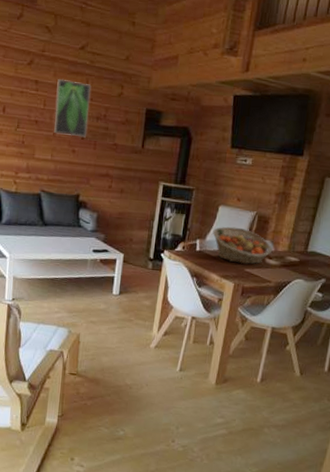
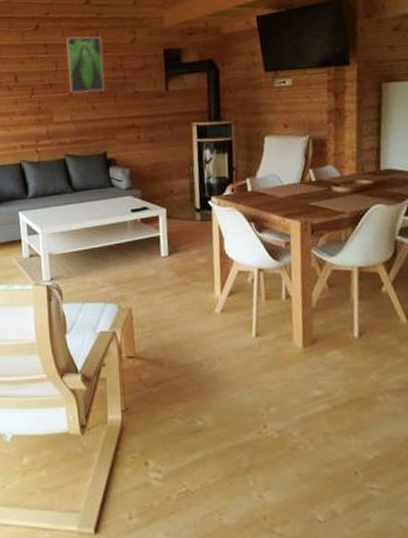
fruit basket: present [213,226,272,265] -> none [263,156,337,198]

